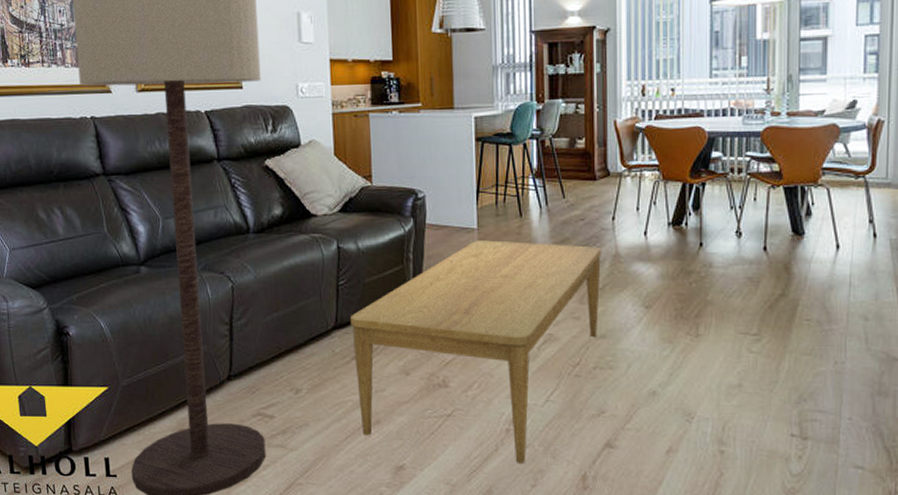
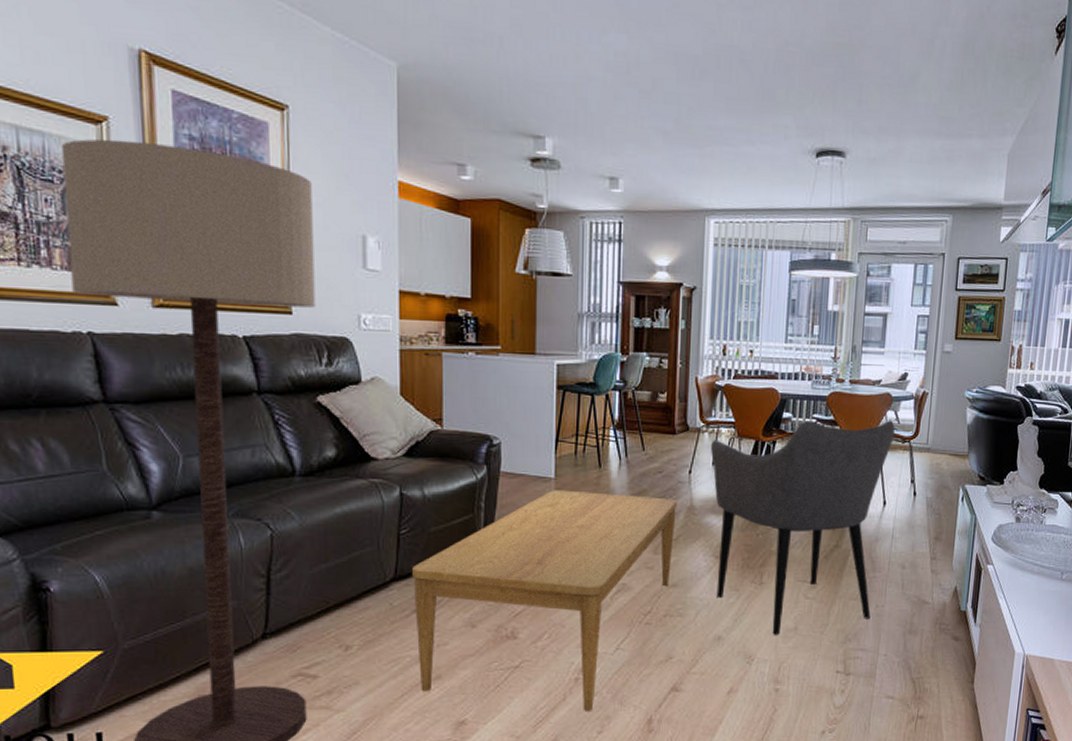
armchair: none [633,153,845,392] -> present [710,420,895,635]

